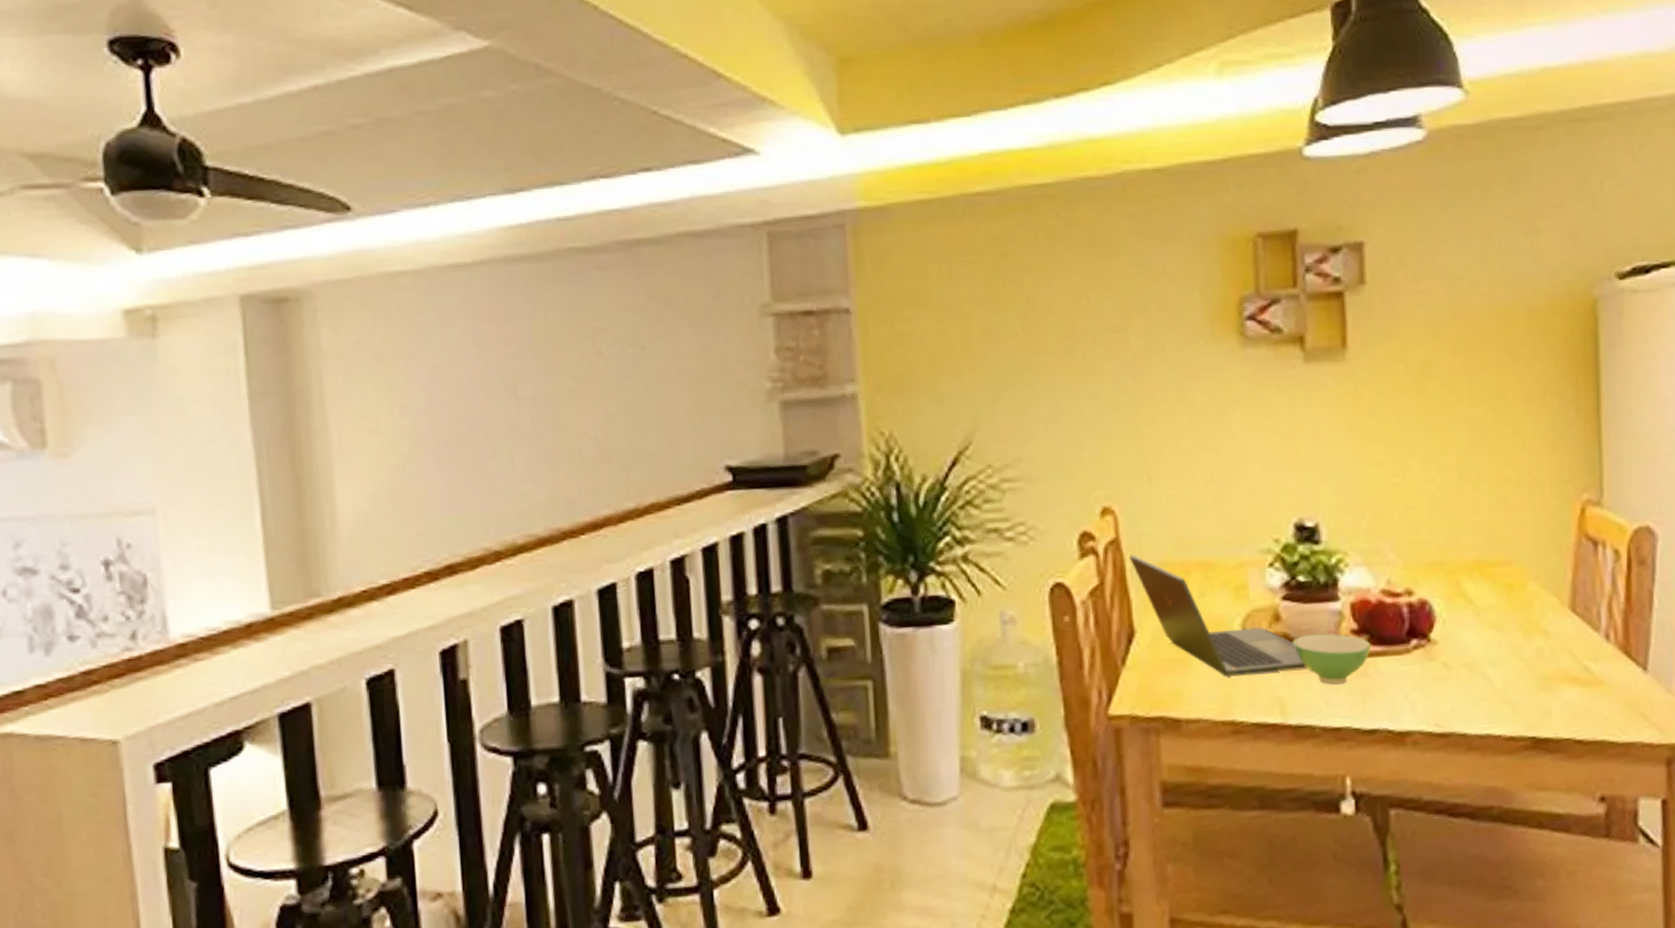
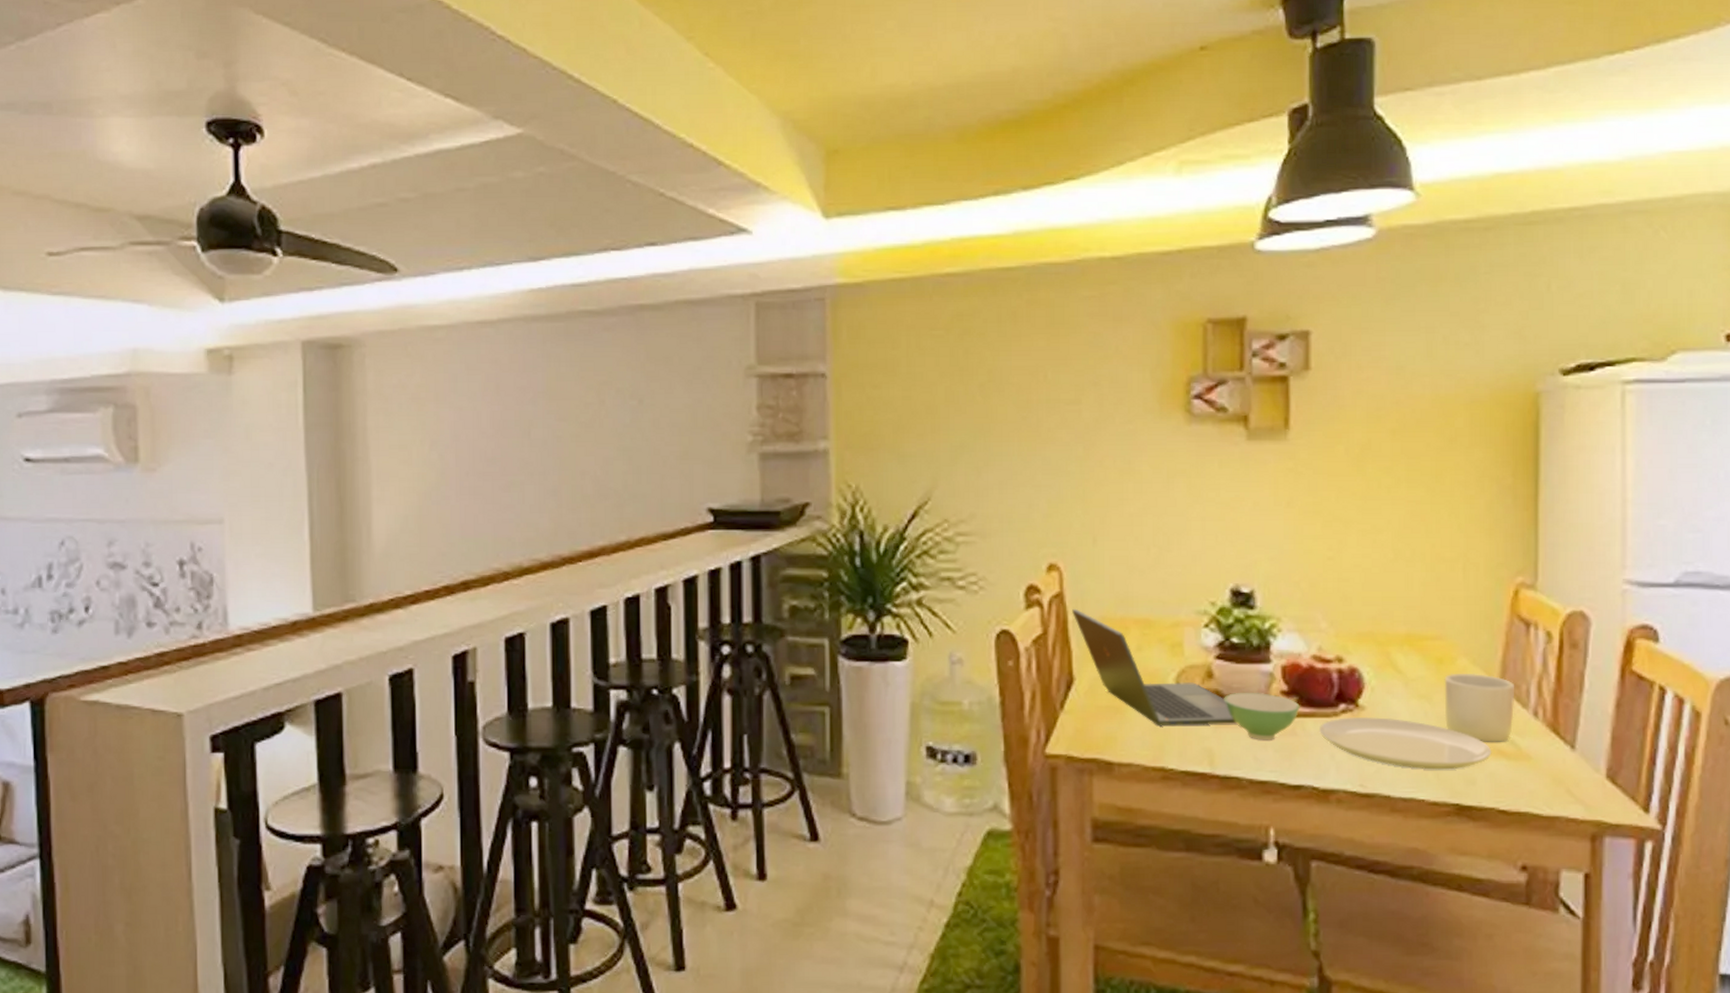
plate: none [1391,651,1566,703] -> present [1318,716,1492,770]
mug: none [1515,597,1587,670] -> present [1444,673,1515,742]

